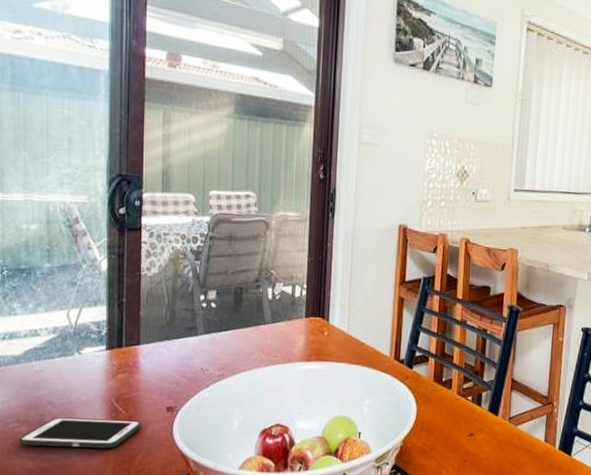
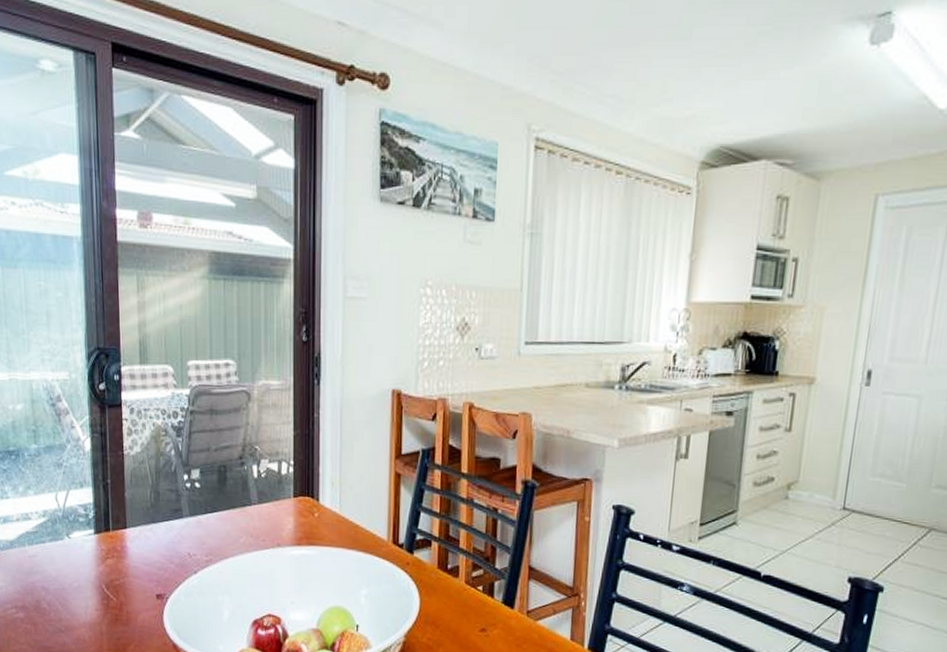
cell phone: present [18,417,141,449] -> none [17,603,132,637]

